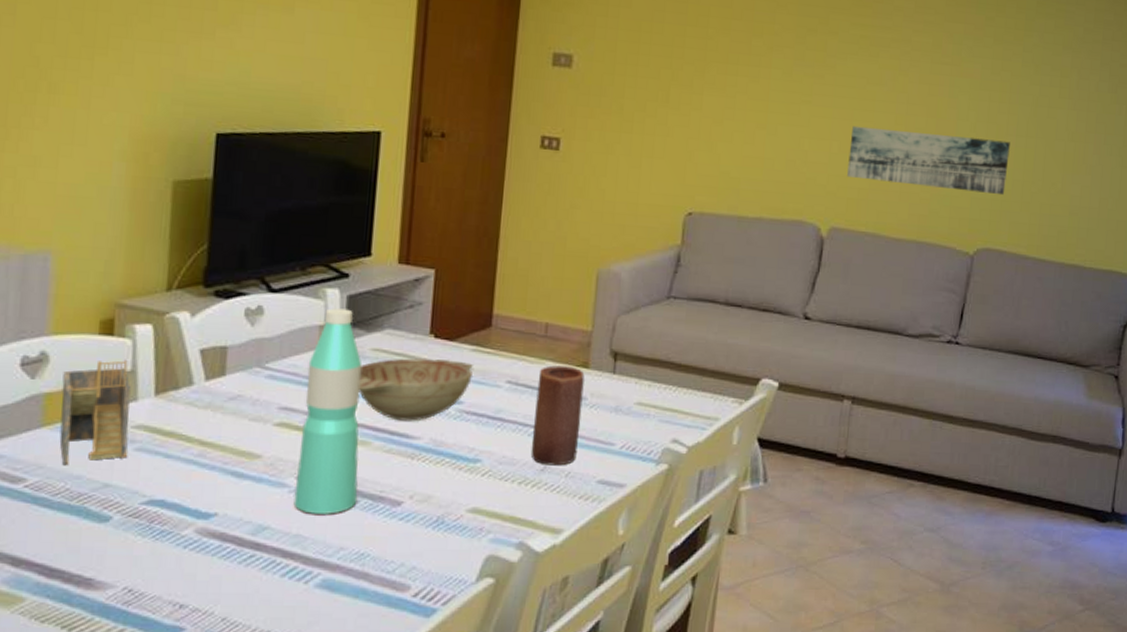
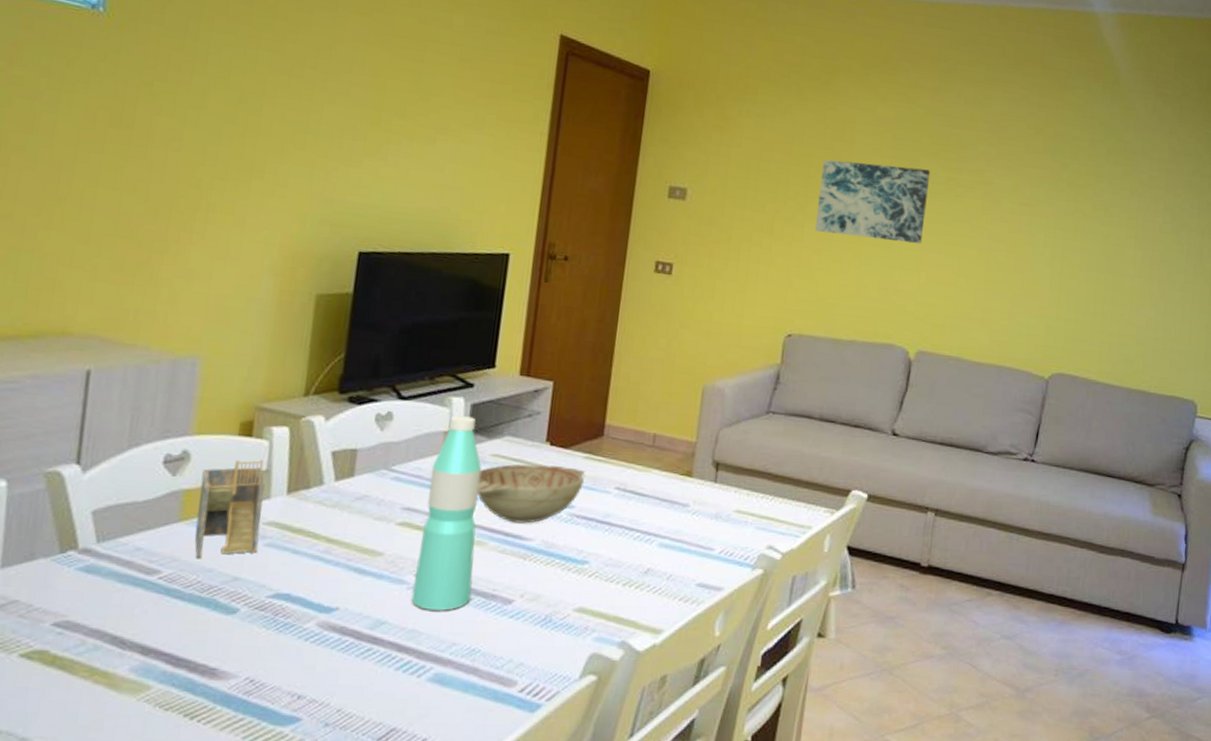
candle: present [530,365,585,466] -> none [635,473,688,569]
wall art: none [714,19,842,111] -> present [814,160,931,245]
wall art: present [847,125,1010,196] -> none [934,258,1082,325]

